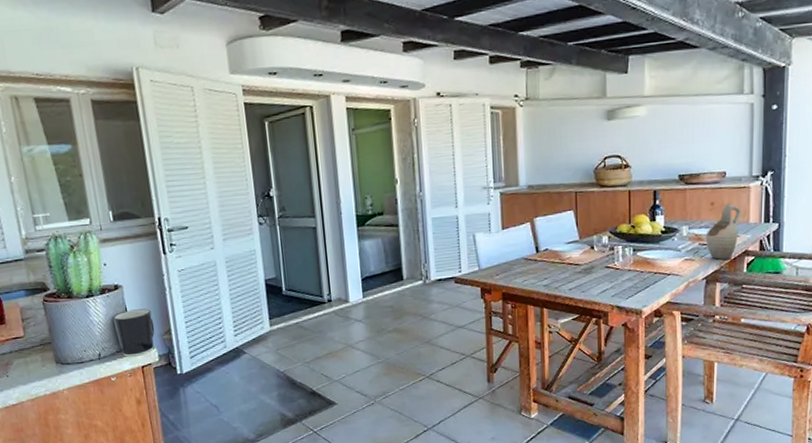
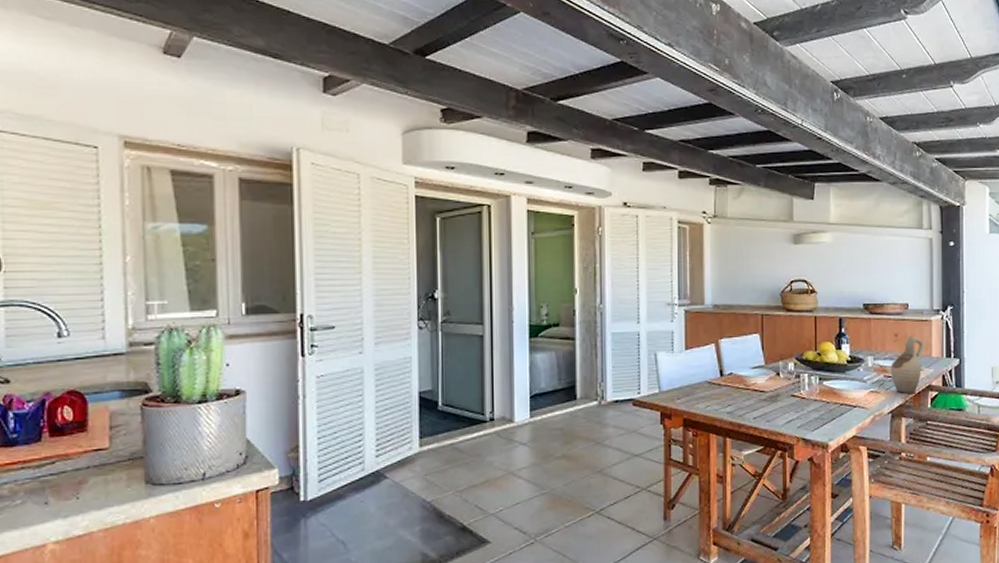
mug: present [112,308,155,358] -> none [228,420,279,480]

